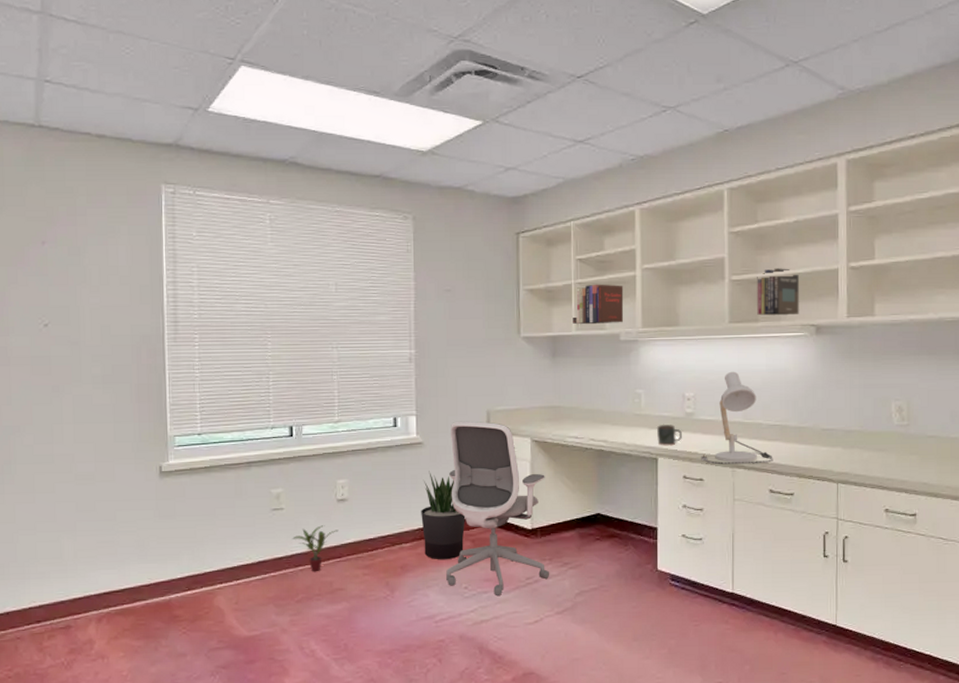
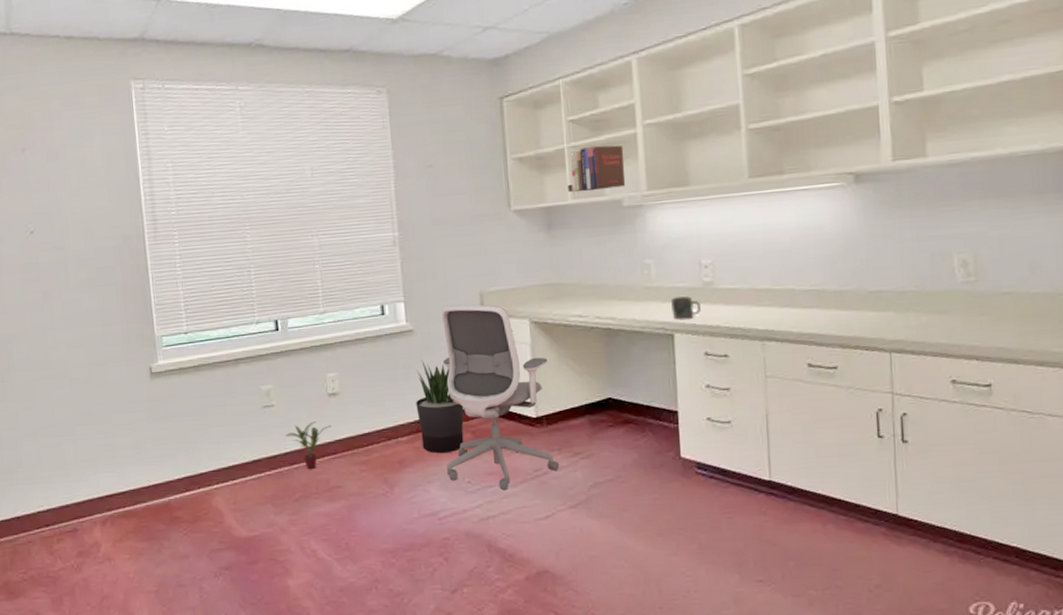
desk lamp: present [700,371,773,465] -> none [723,232,811,339]
books: present [757,268,799,316] -> none [779,110,833,167]

